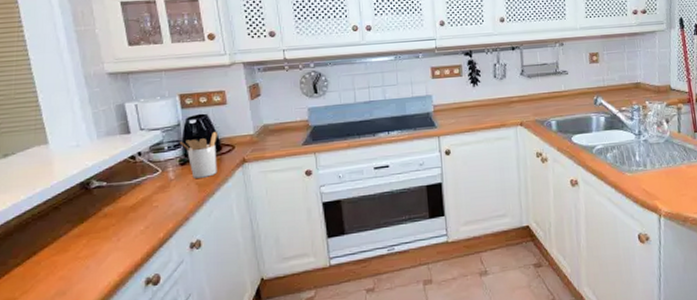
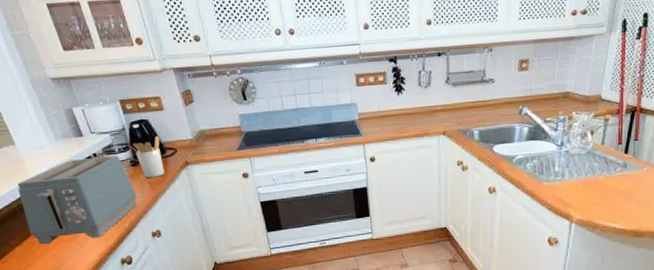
toaster: none [37,154,180,264] -> present [17,155,137,245]

